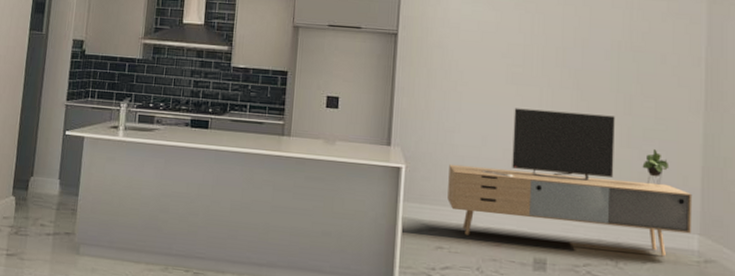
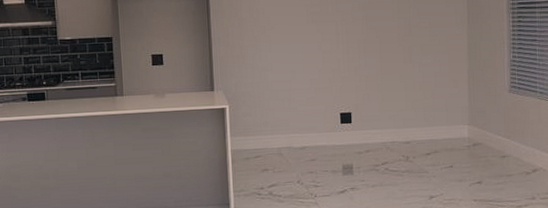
media console: present [447,108,693,256] -> none [266,38,463,156]

